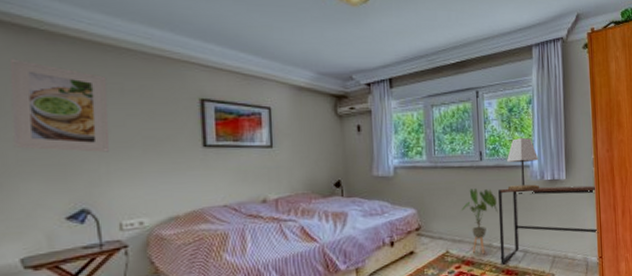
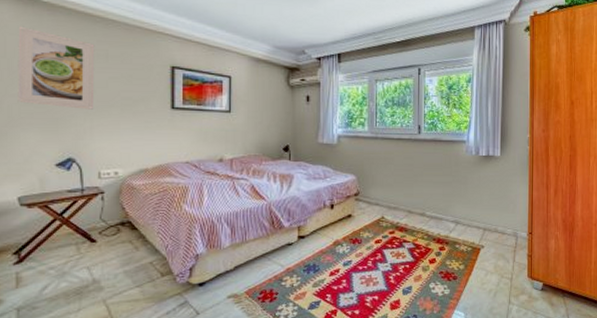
house plant: present [461,188,498,255] -> none [397,160,433,222]
desk: present [498,185,599,265] -> none [432,161,530,233]
lamp: present [507,138,539,191] -> none [443,115,475,164]

